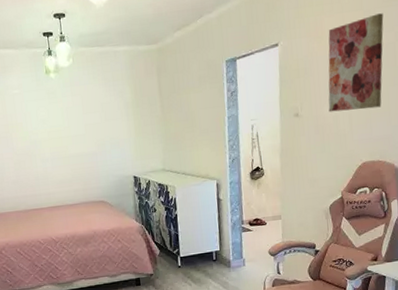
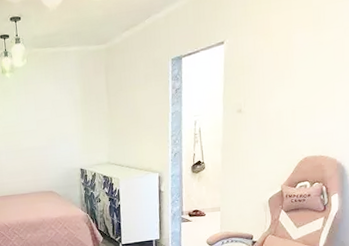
wall art: present [328,13,384,112] -> none [271,9,333,108]

